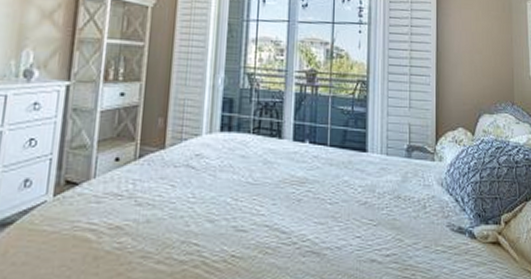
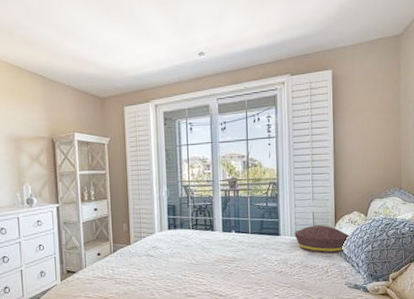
cushion: none [385,141,453,182] -> present [294,225,350,254]

